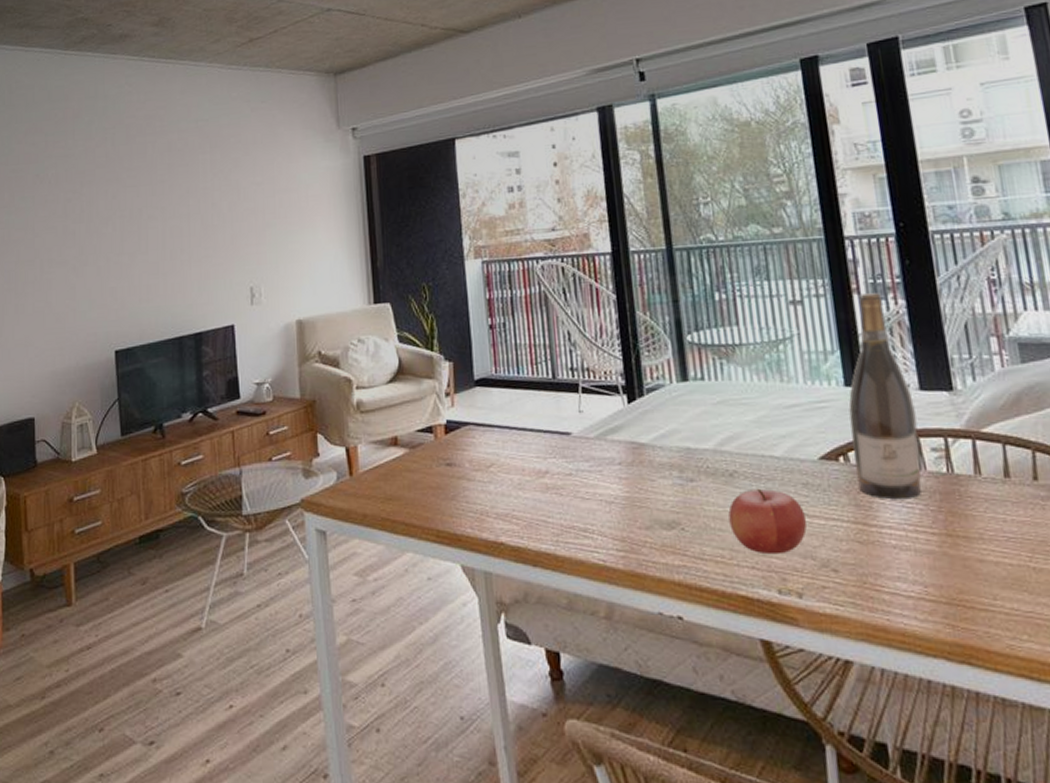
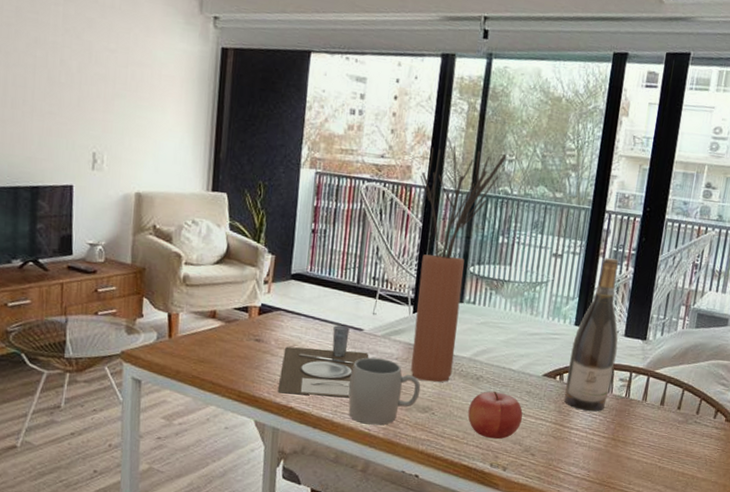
place setting: none [482,432,585,526] -> present [277,325,369,397]
mug: none [566,466,660,554] -> present [348,357,421,425]
vase: none [601,198,700,488] -> present [411,145,507,383]

